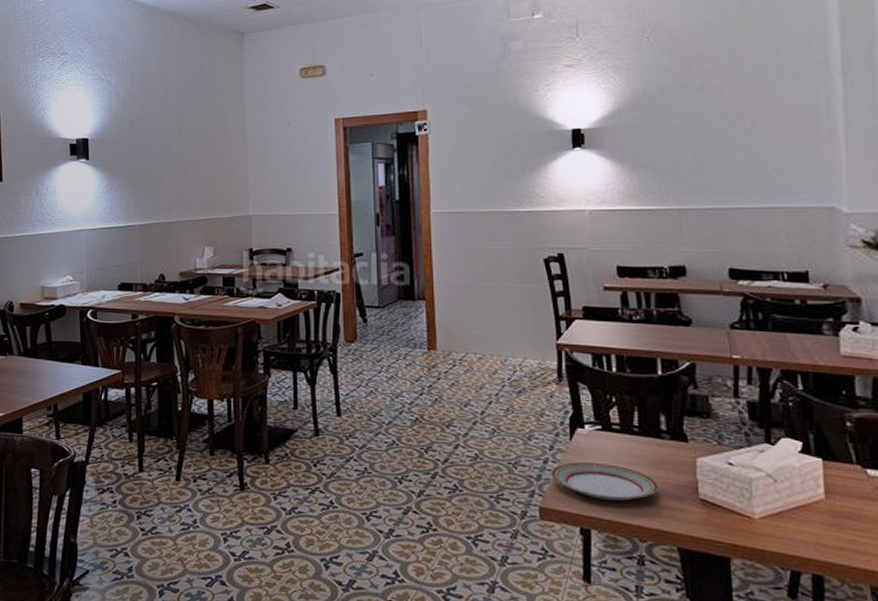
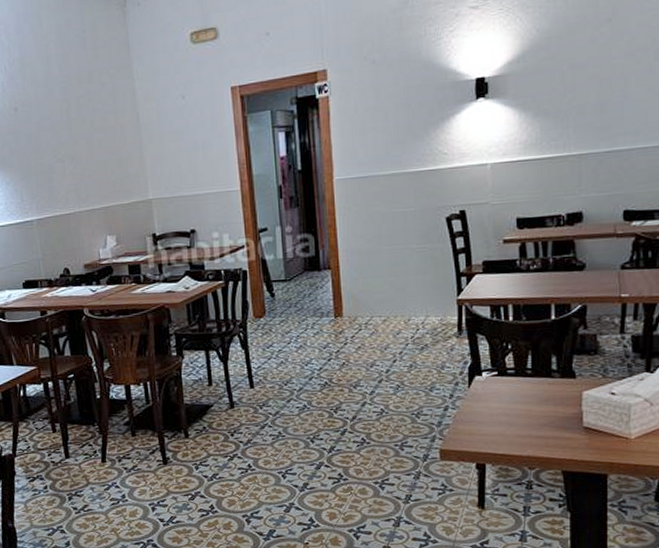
plate: present [550,462,659,501] -> none [450,405,548,437]

